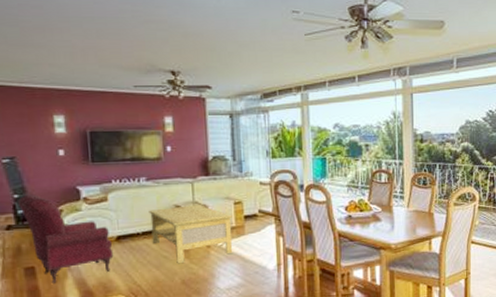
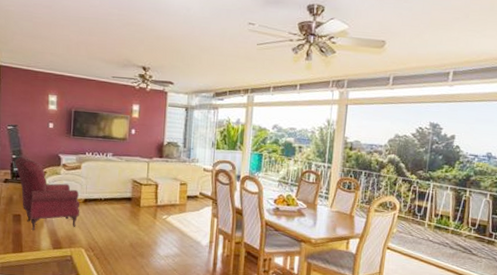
coffee table: present [148,205,233,264] -> none [111,181,178,229]

